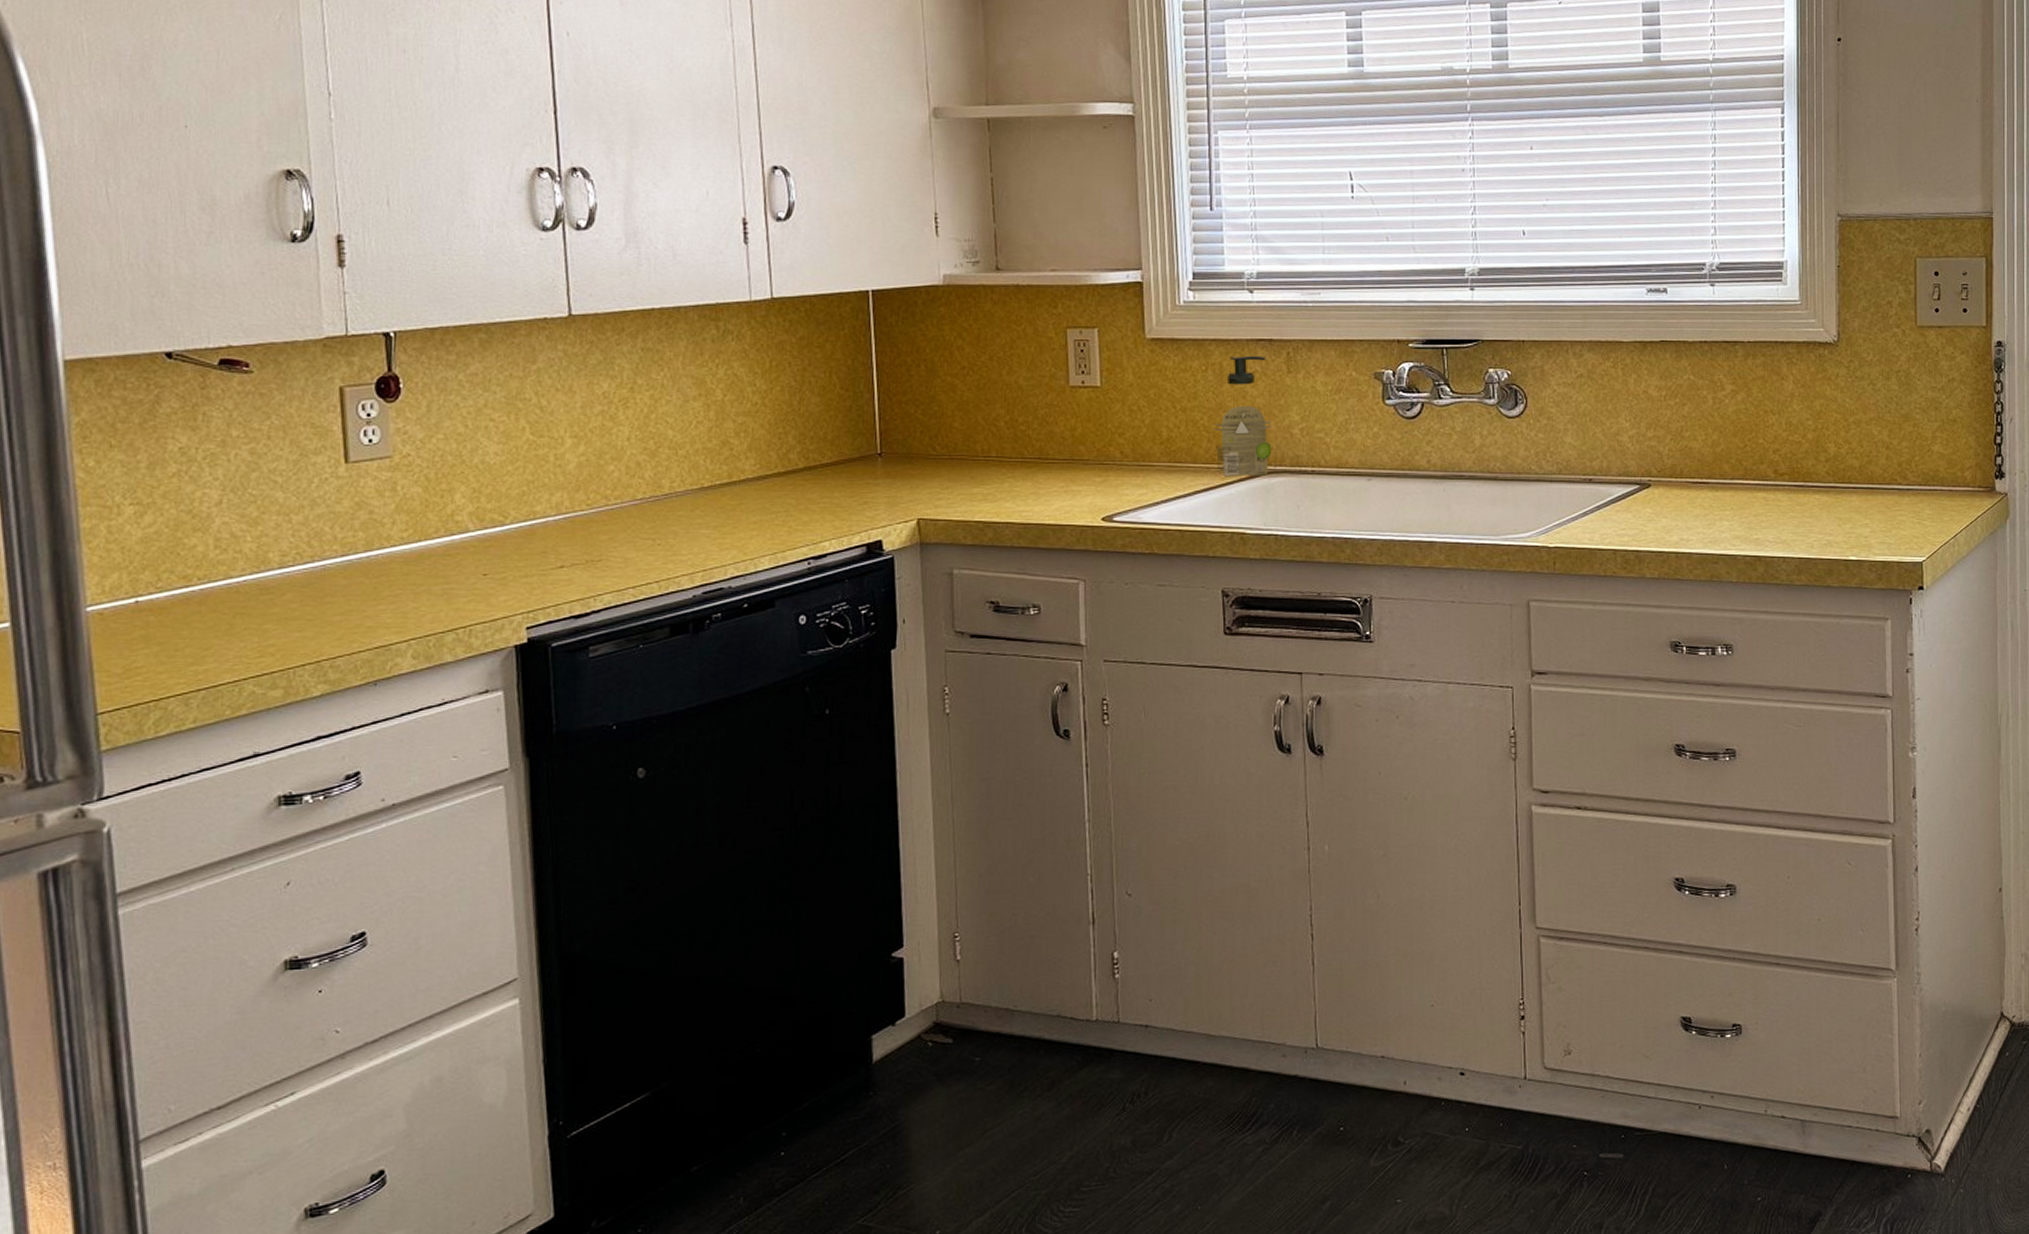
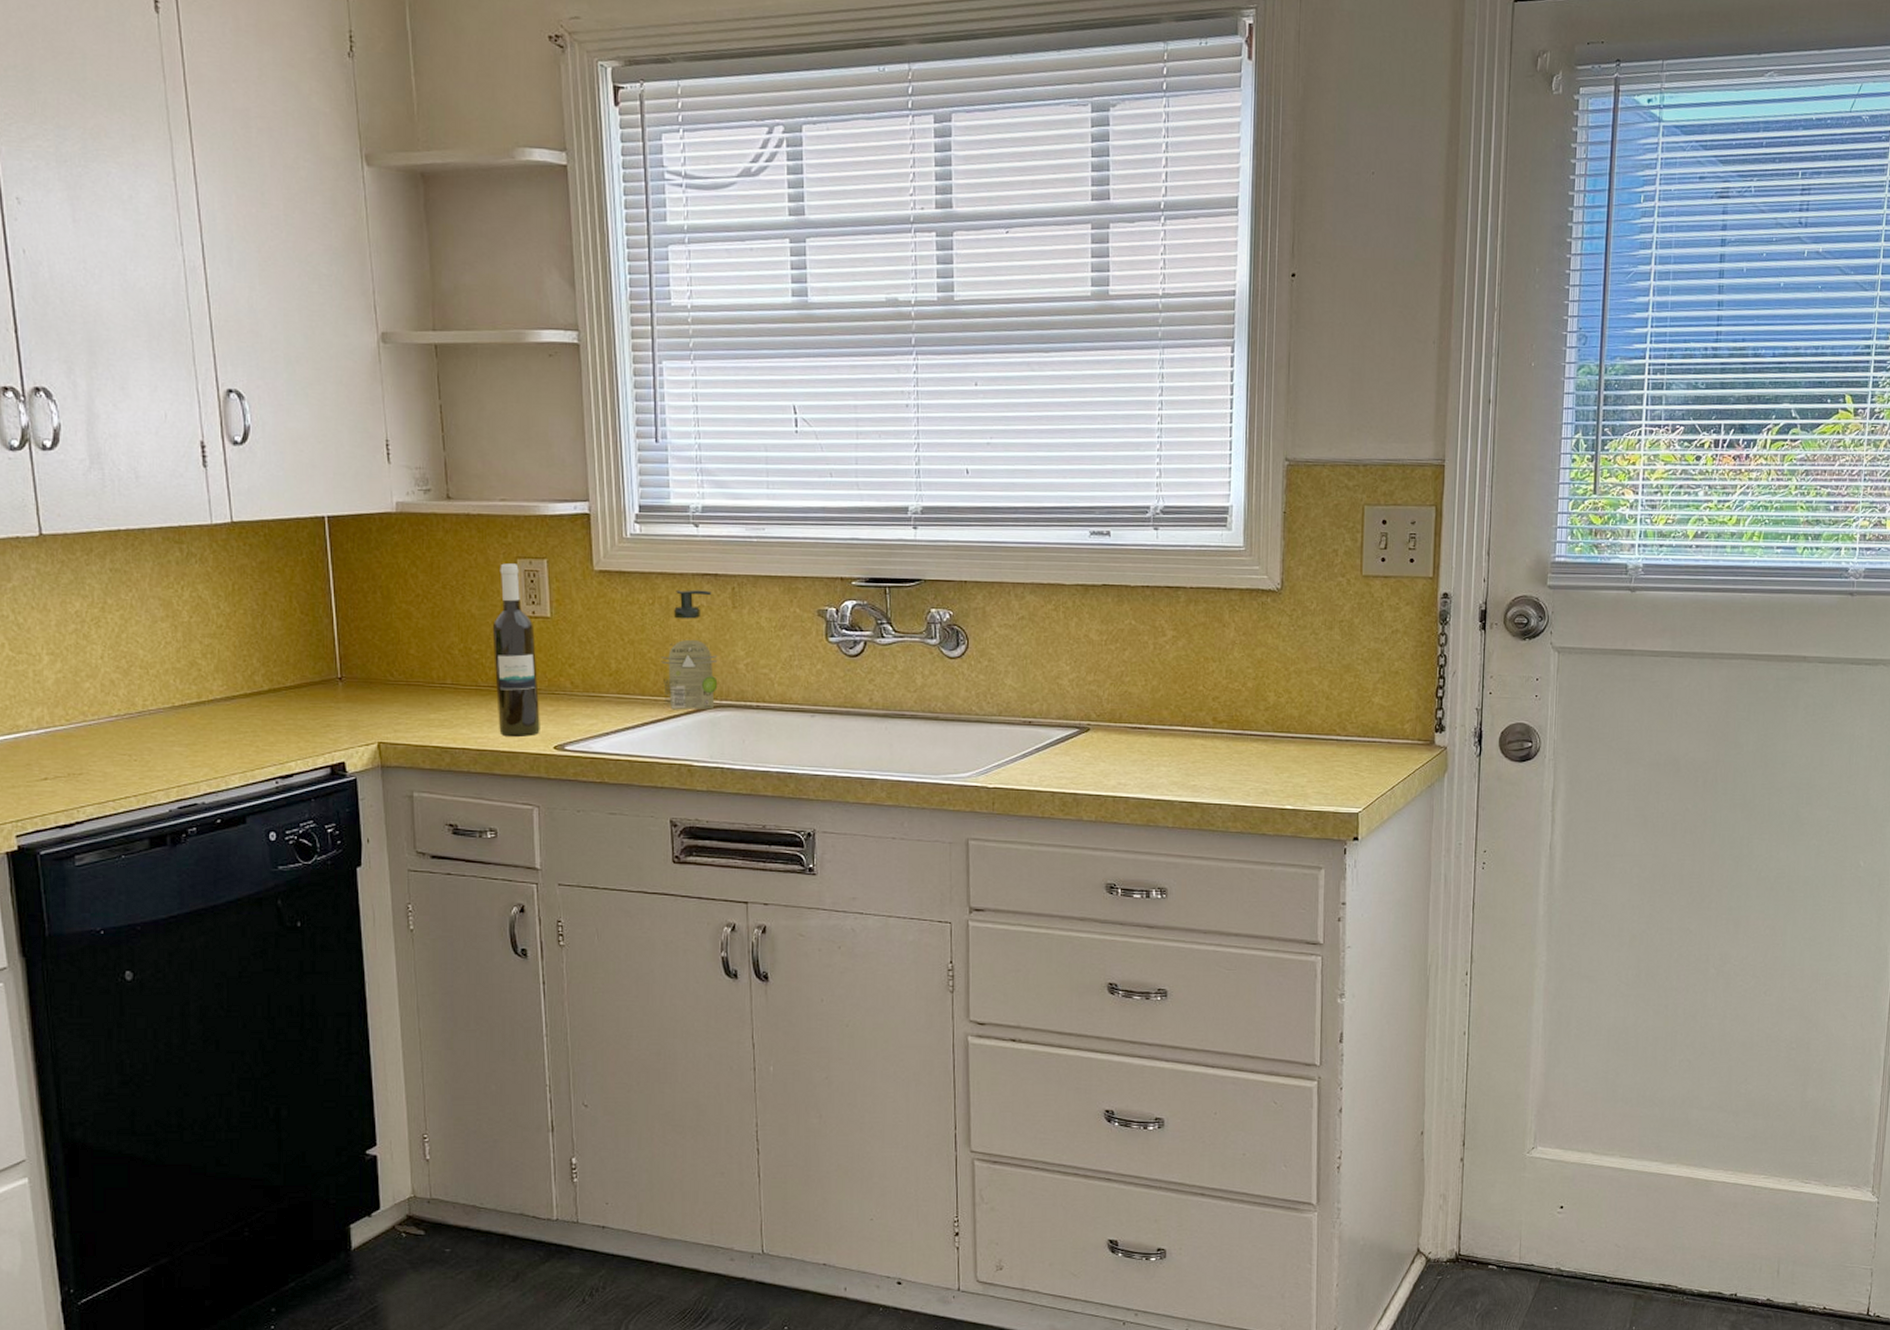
wine bottle: none [1039,333,1088,509] -> present [492,563,540,737]

